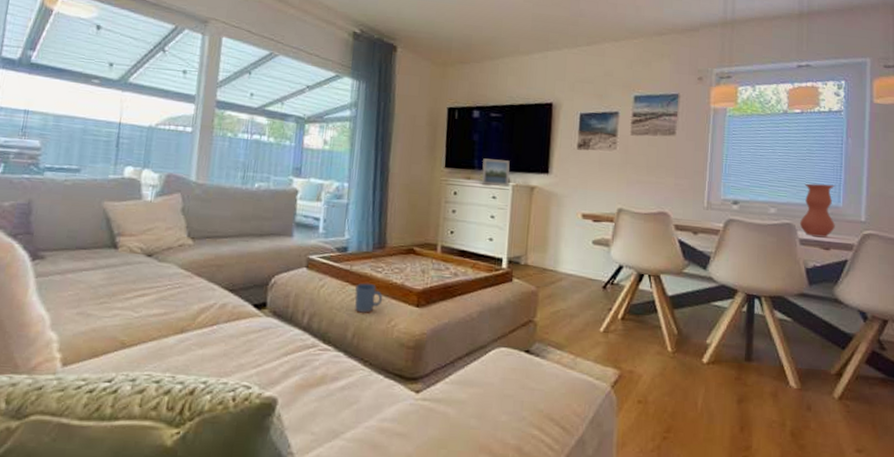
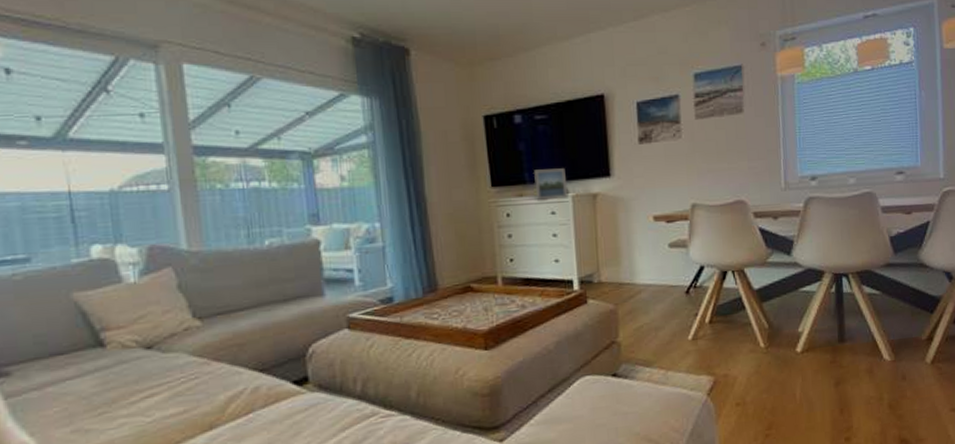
mug: present [354,282,383,313] -> none [411,333,445,368]
vase: present [799,183,836,238] -> none [879,143,915,203]

